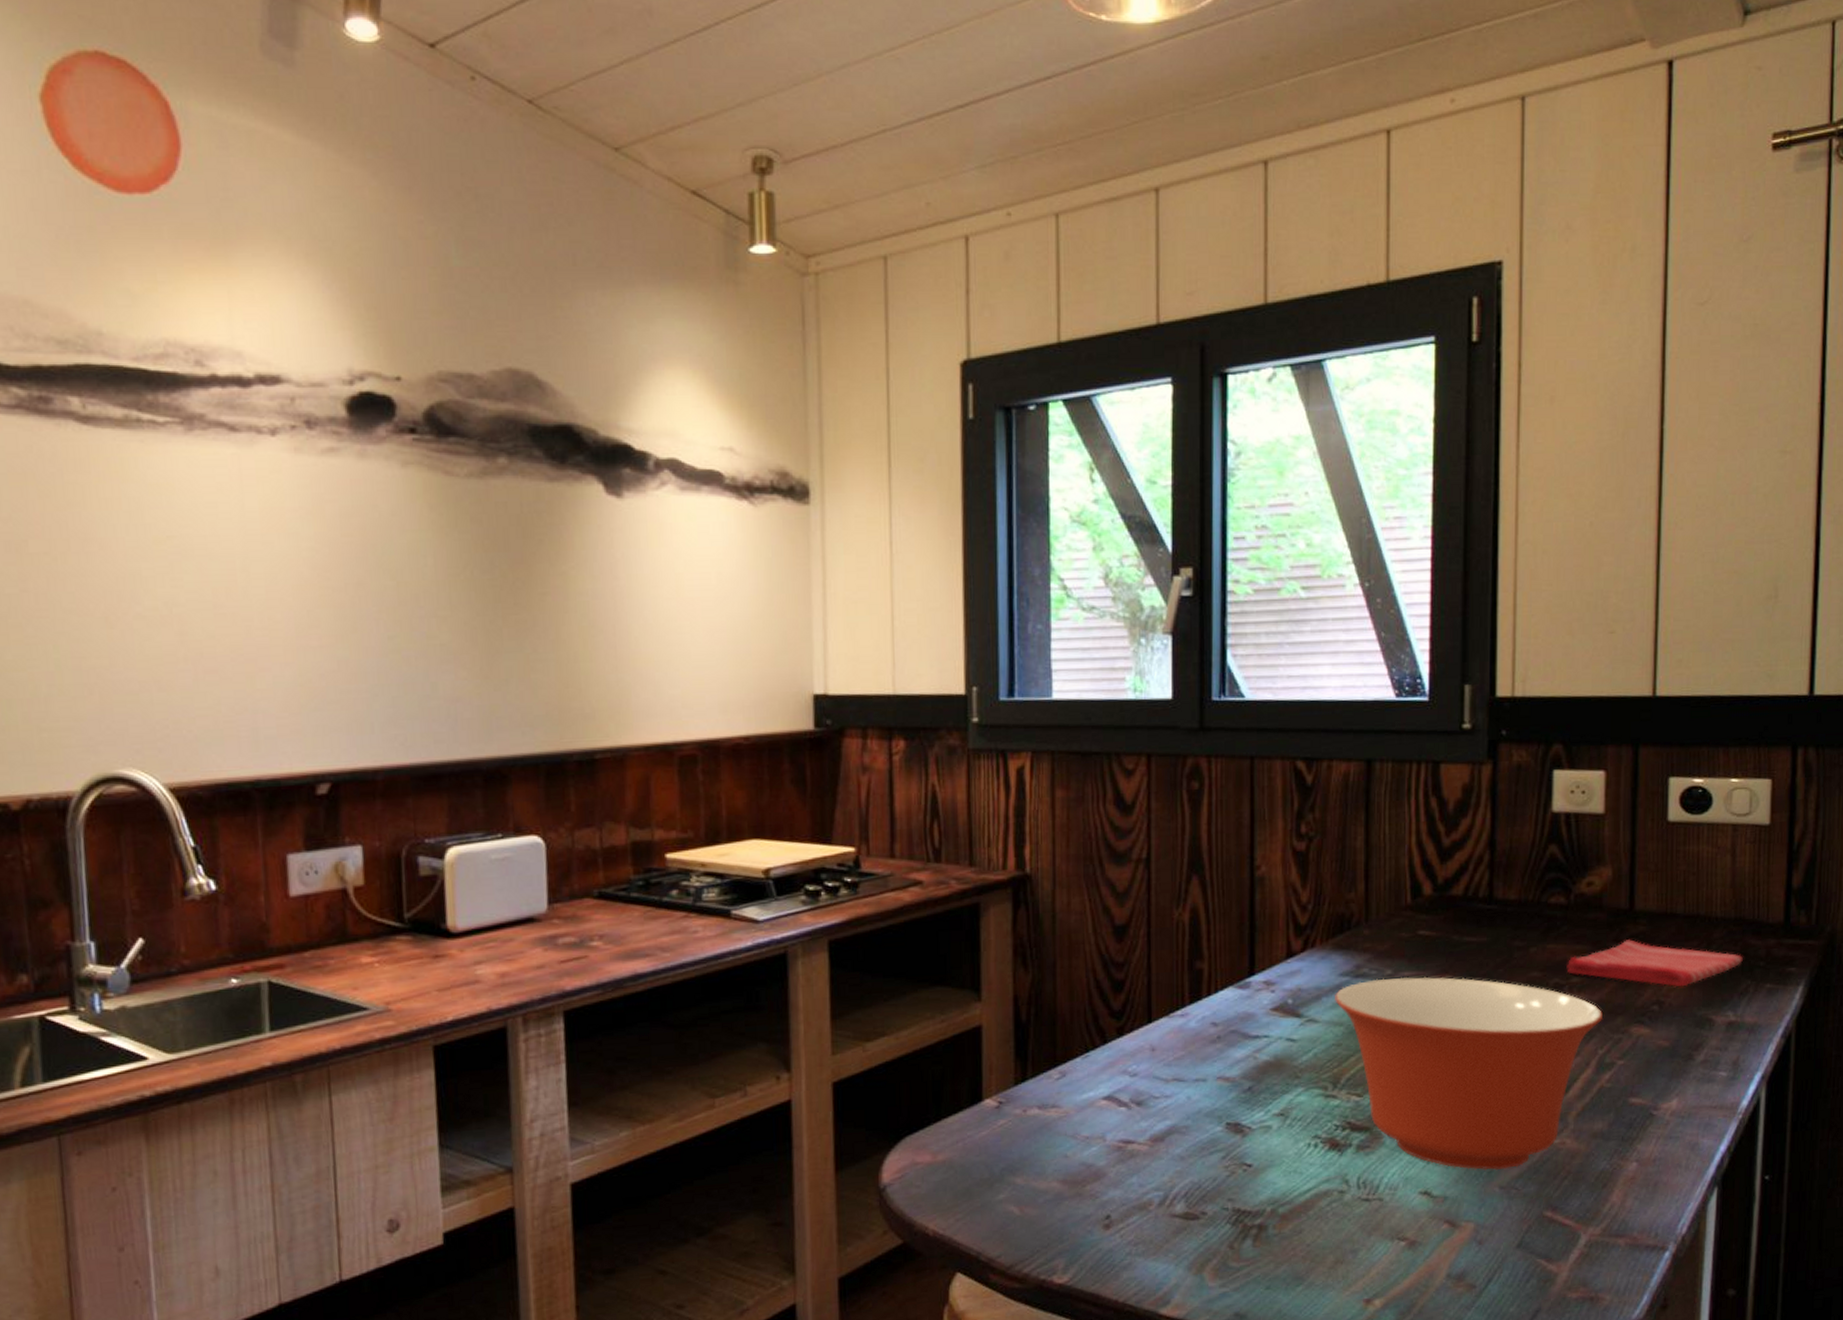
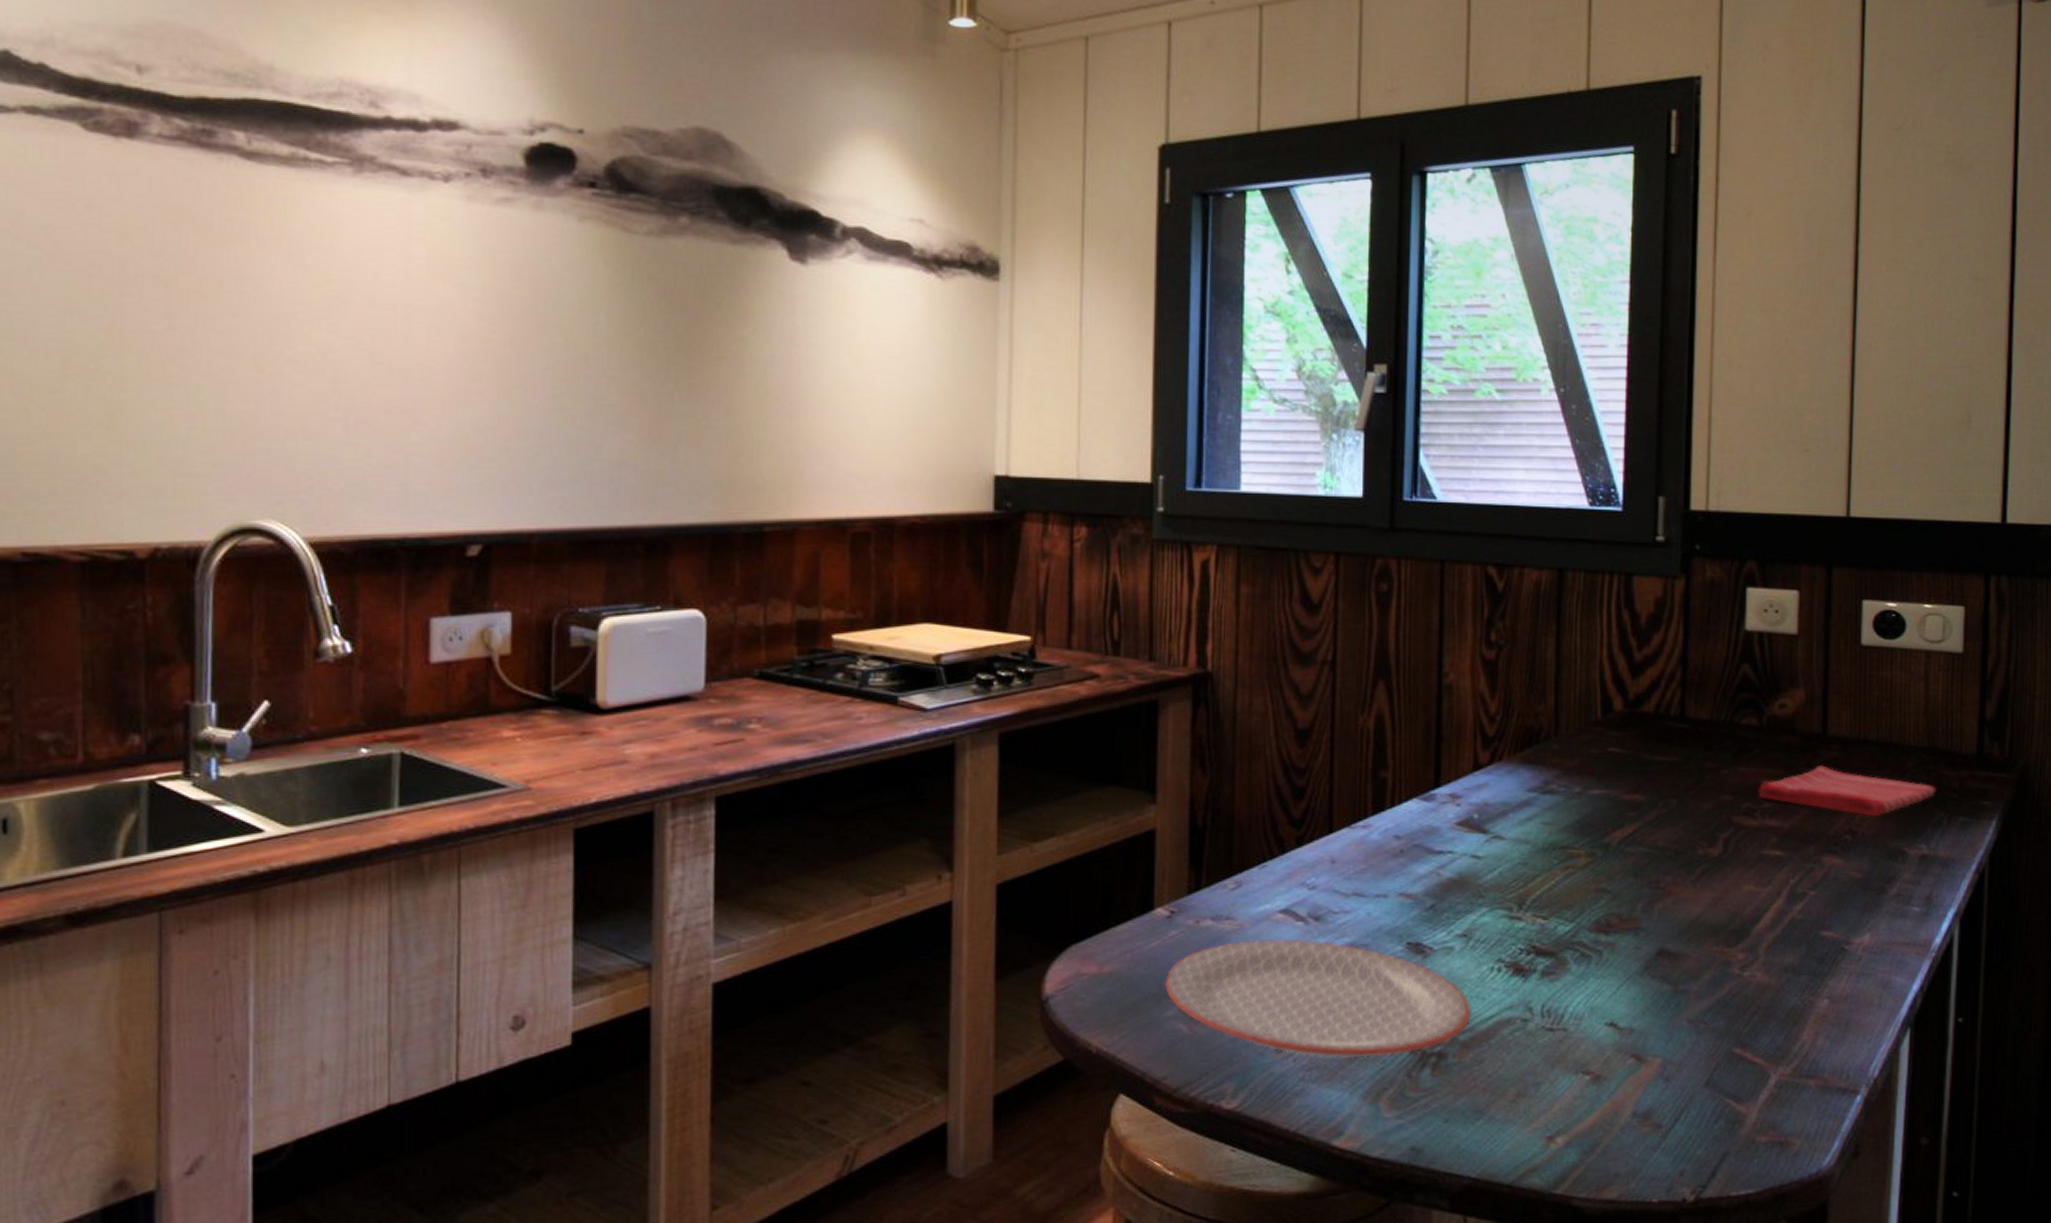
plate: none [996,1123,1290,1233] -> present [1165,939,1471,1058]
mixing bowl: present [1335,976,1604,1171] -> none [1522,795,1795,1003]

